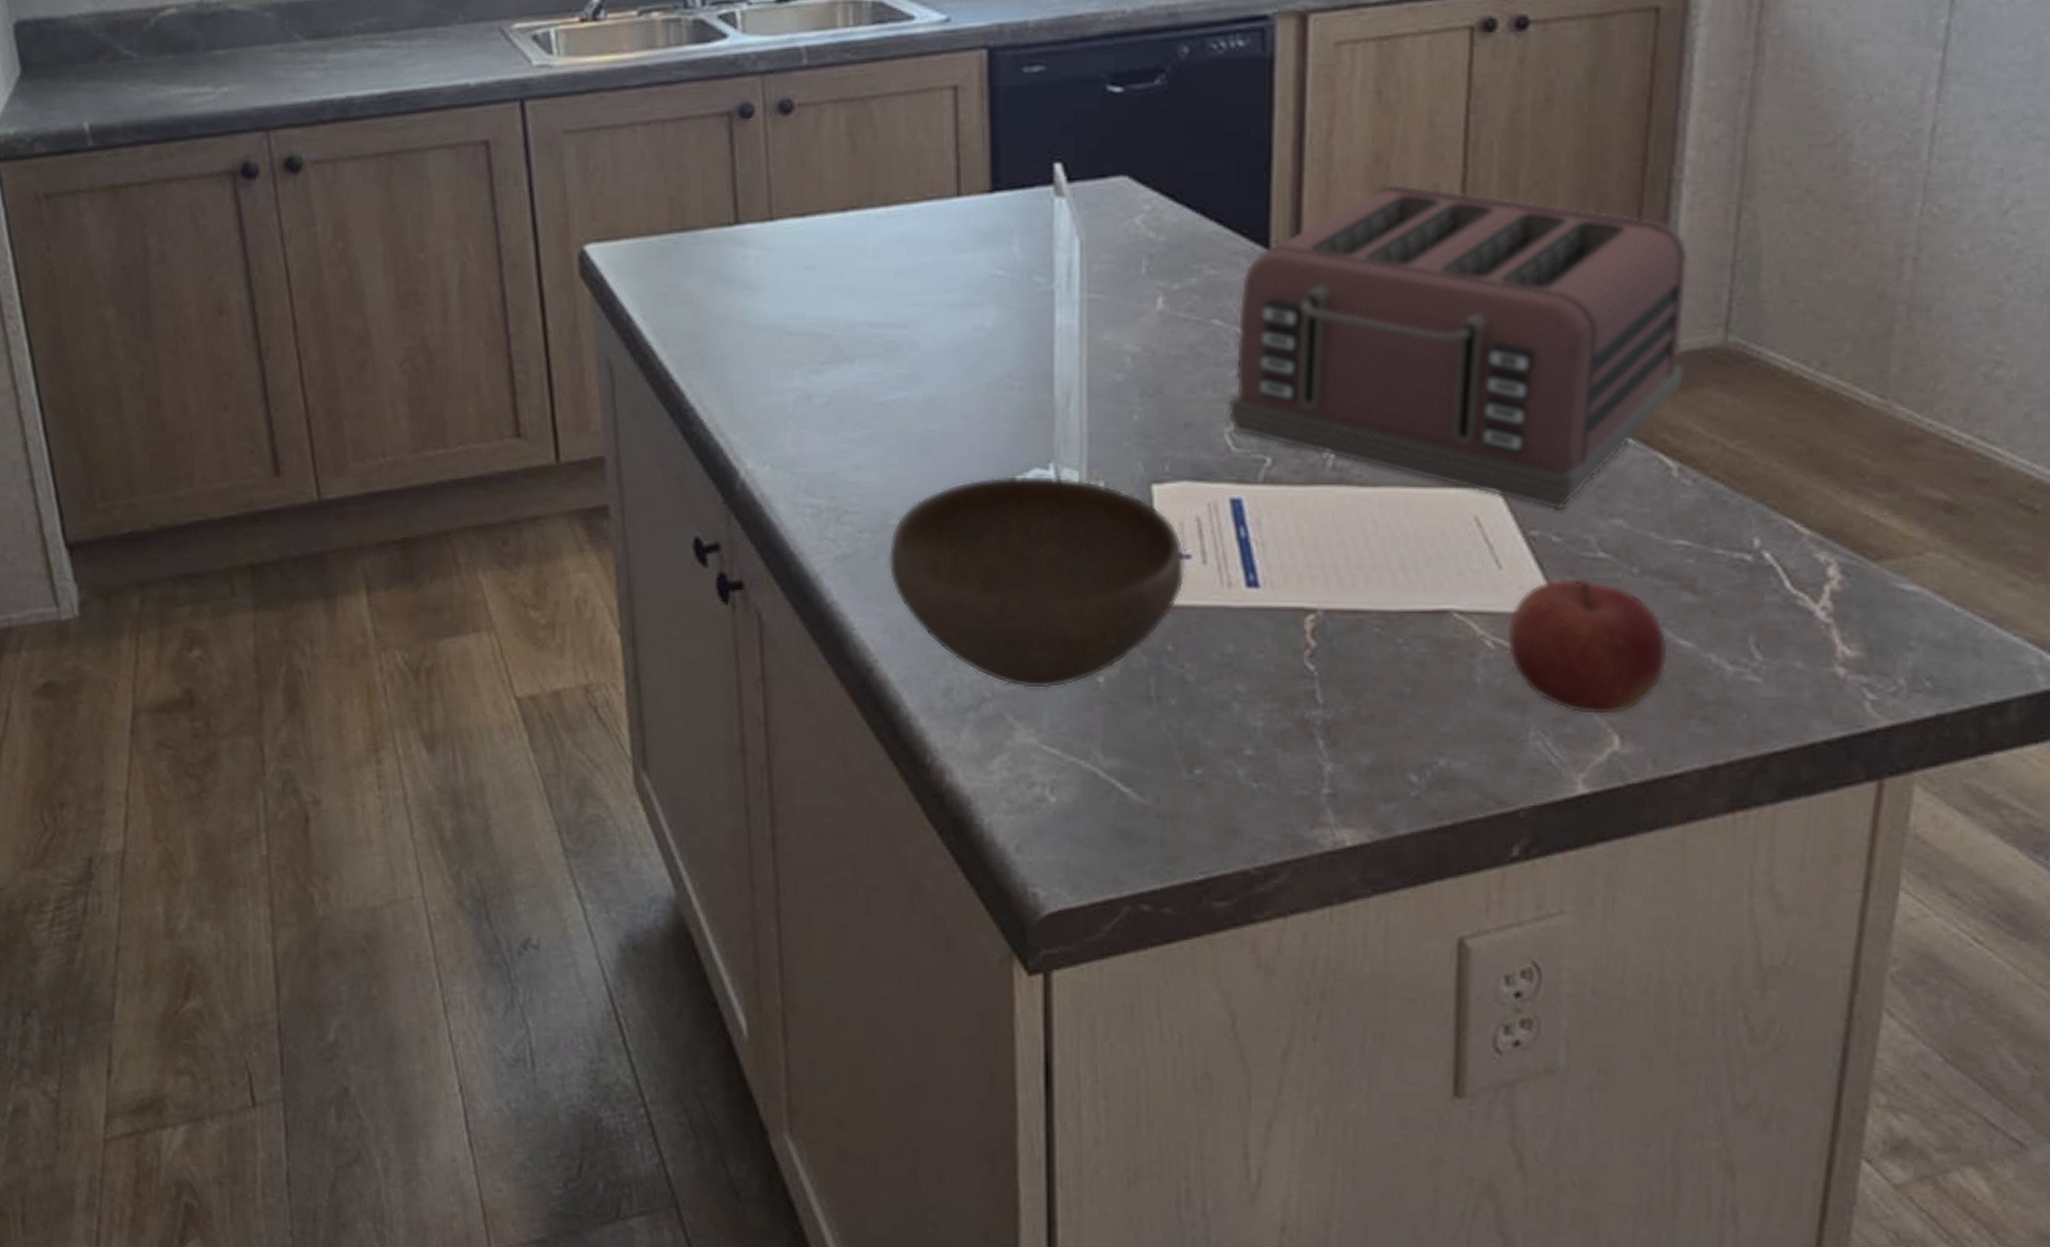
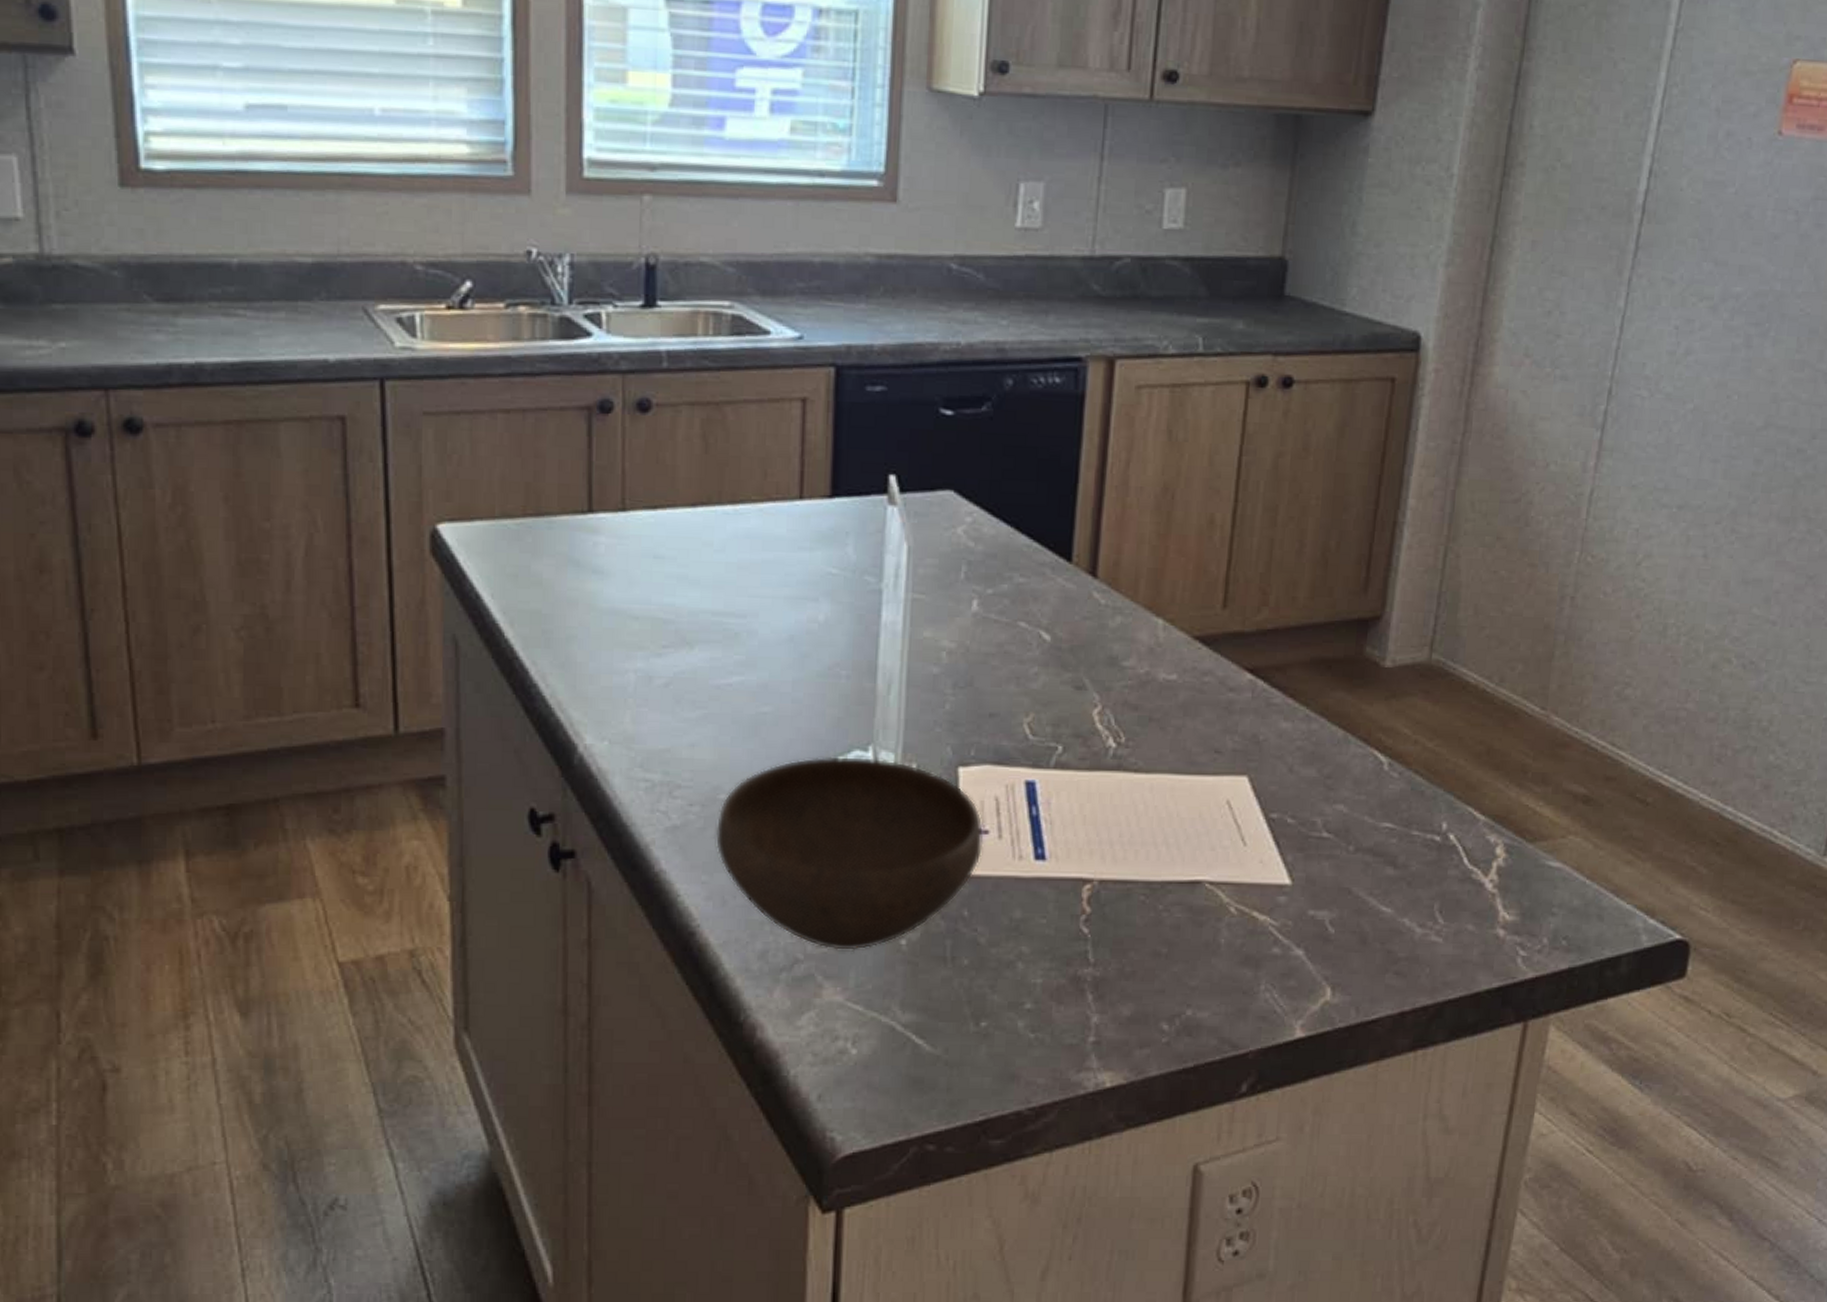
toaster: present [1227,183,1689,511] -> none [1027,511,1406,797]
fruit: present [1507,579,1668,716] -> none [1247,854,1373,971]

